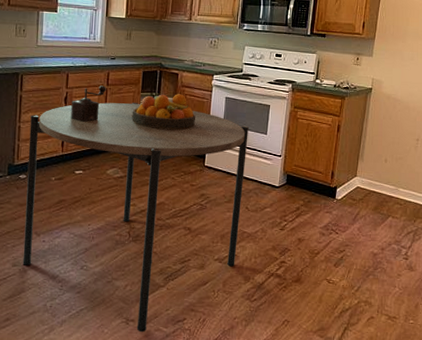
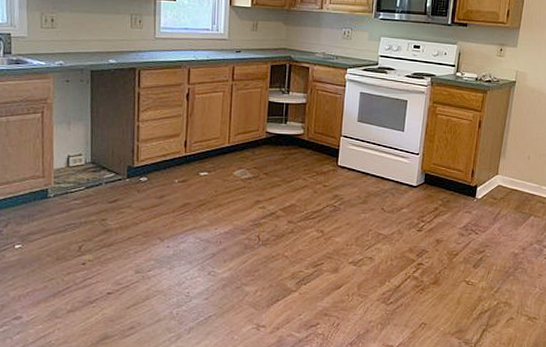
dining table: present [22,102,249,333] -> none [146,99,385,338]
pepper mill: present [70,85,106,122] -> none [193,81,232,120]
fruit bowl: present [132,94,196,130] -> none [259,89,329,128]

